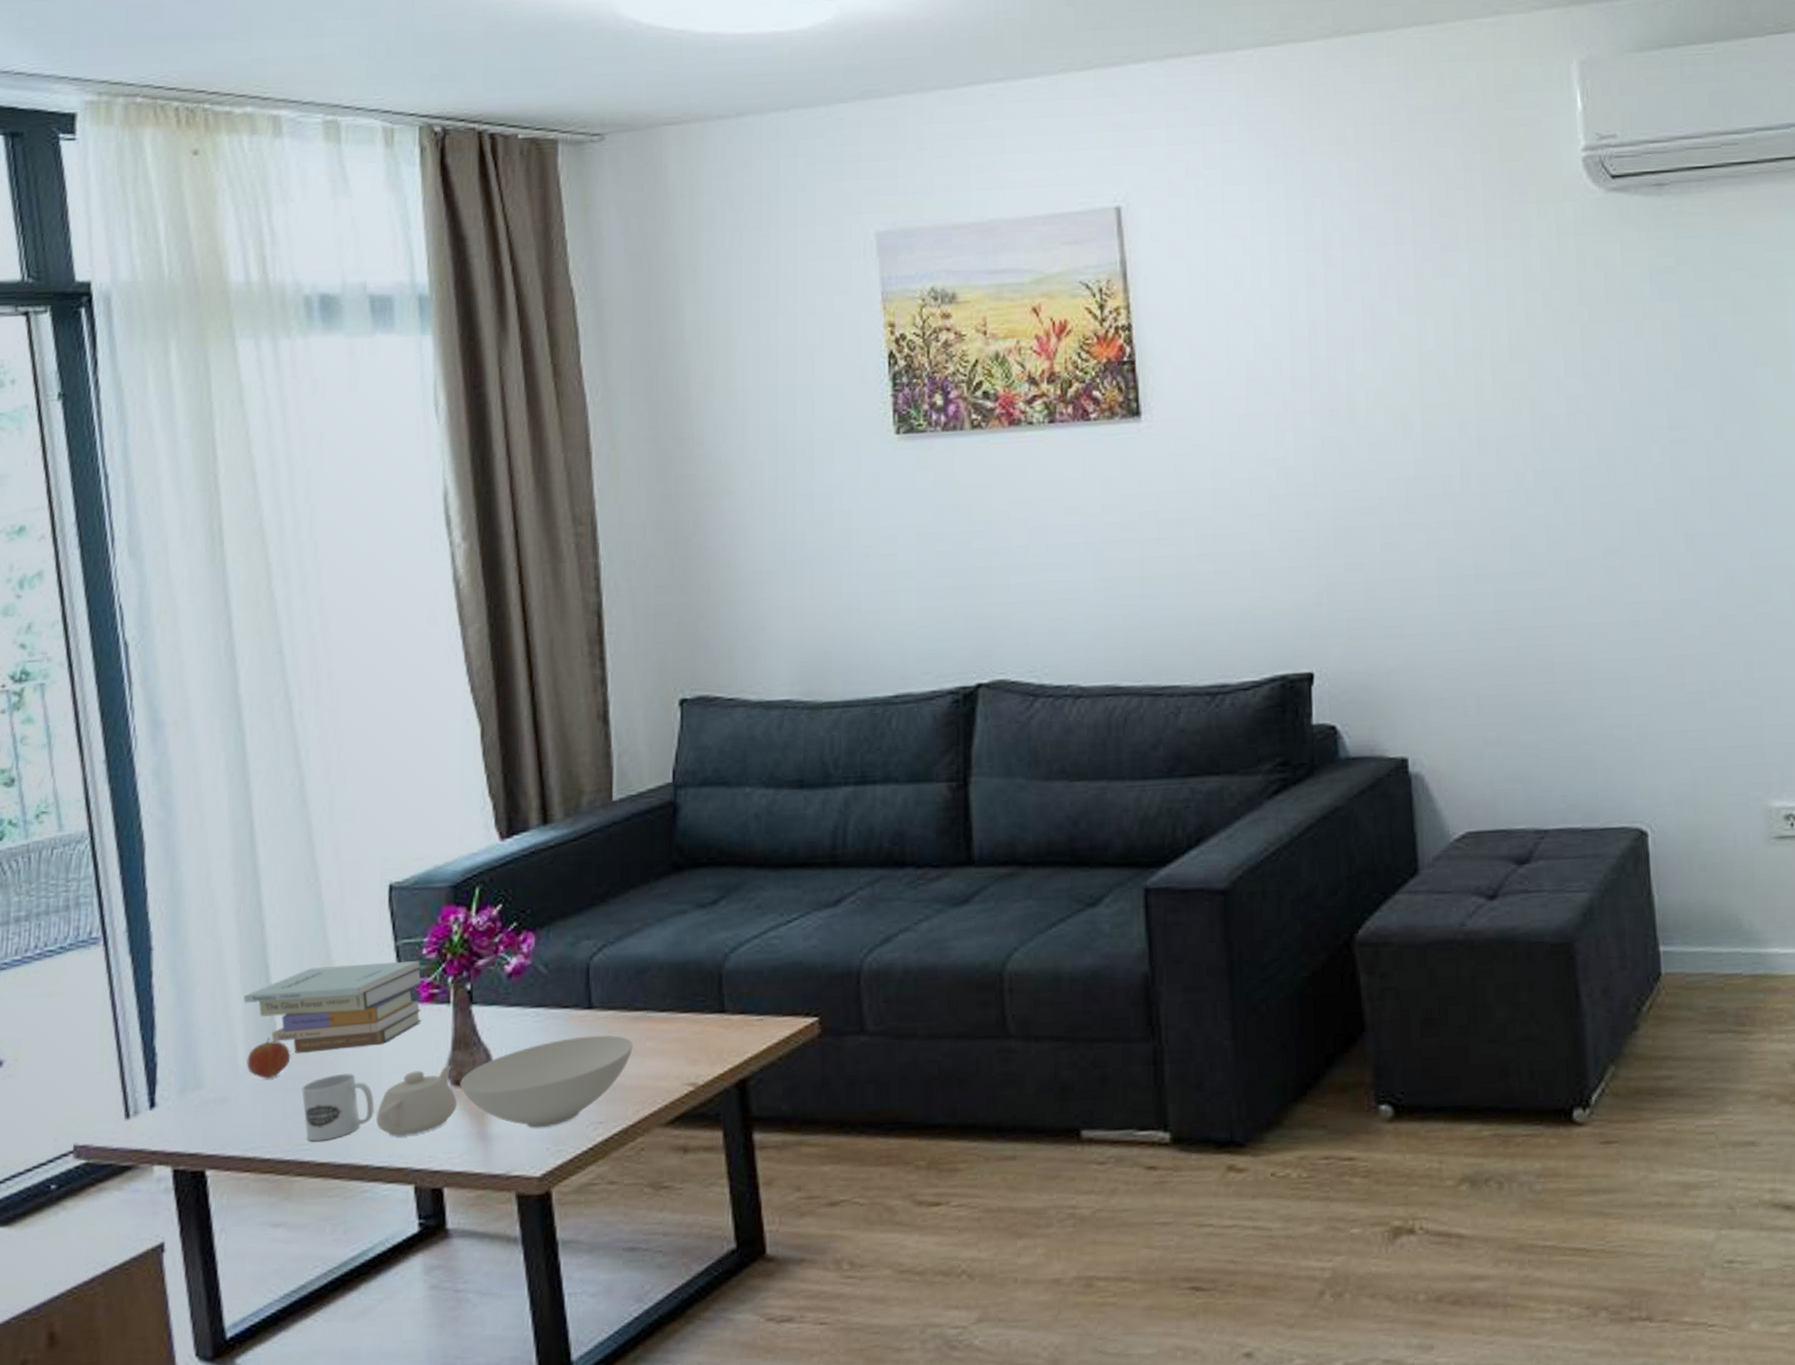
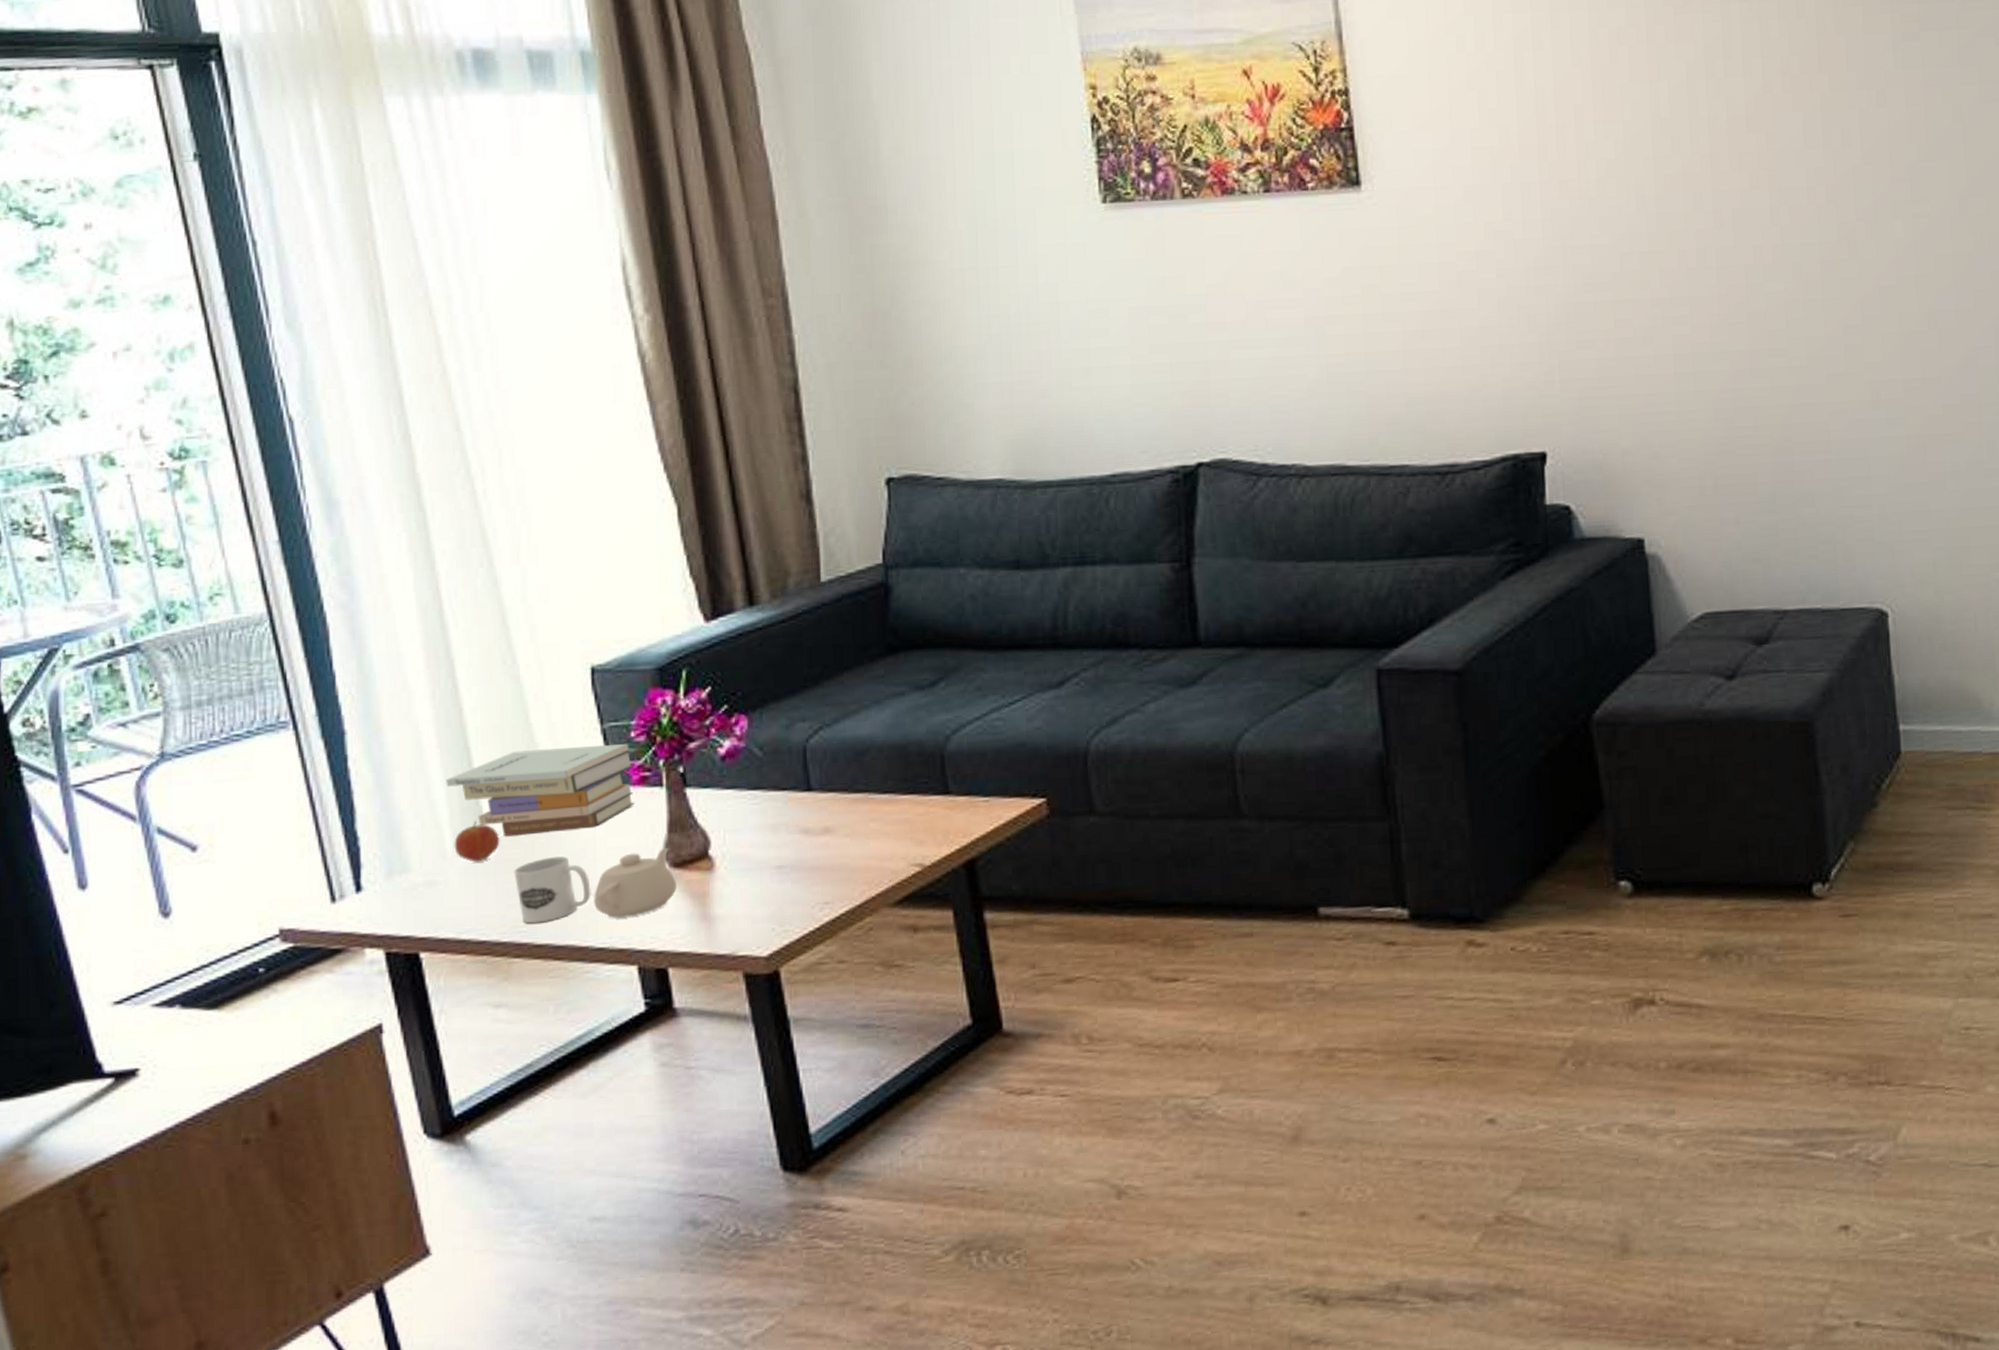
bowl: present [460,1035,633,1128] -> none [678,817,856,909]

